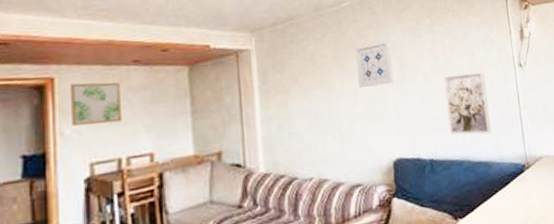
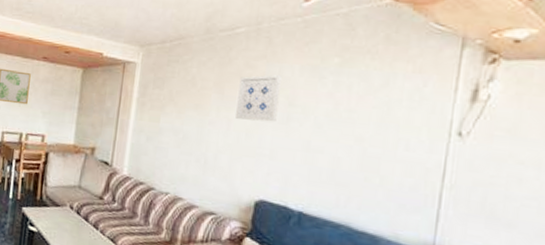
wall art: present [444,71,491,135] -> none [332,126,399,205]

